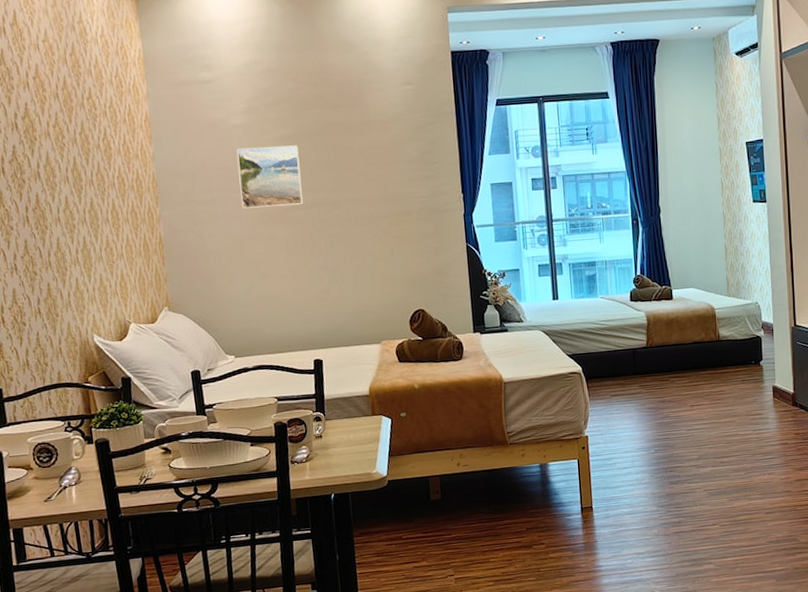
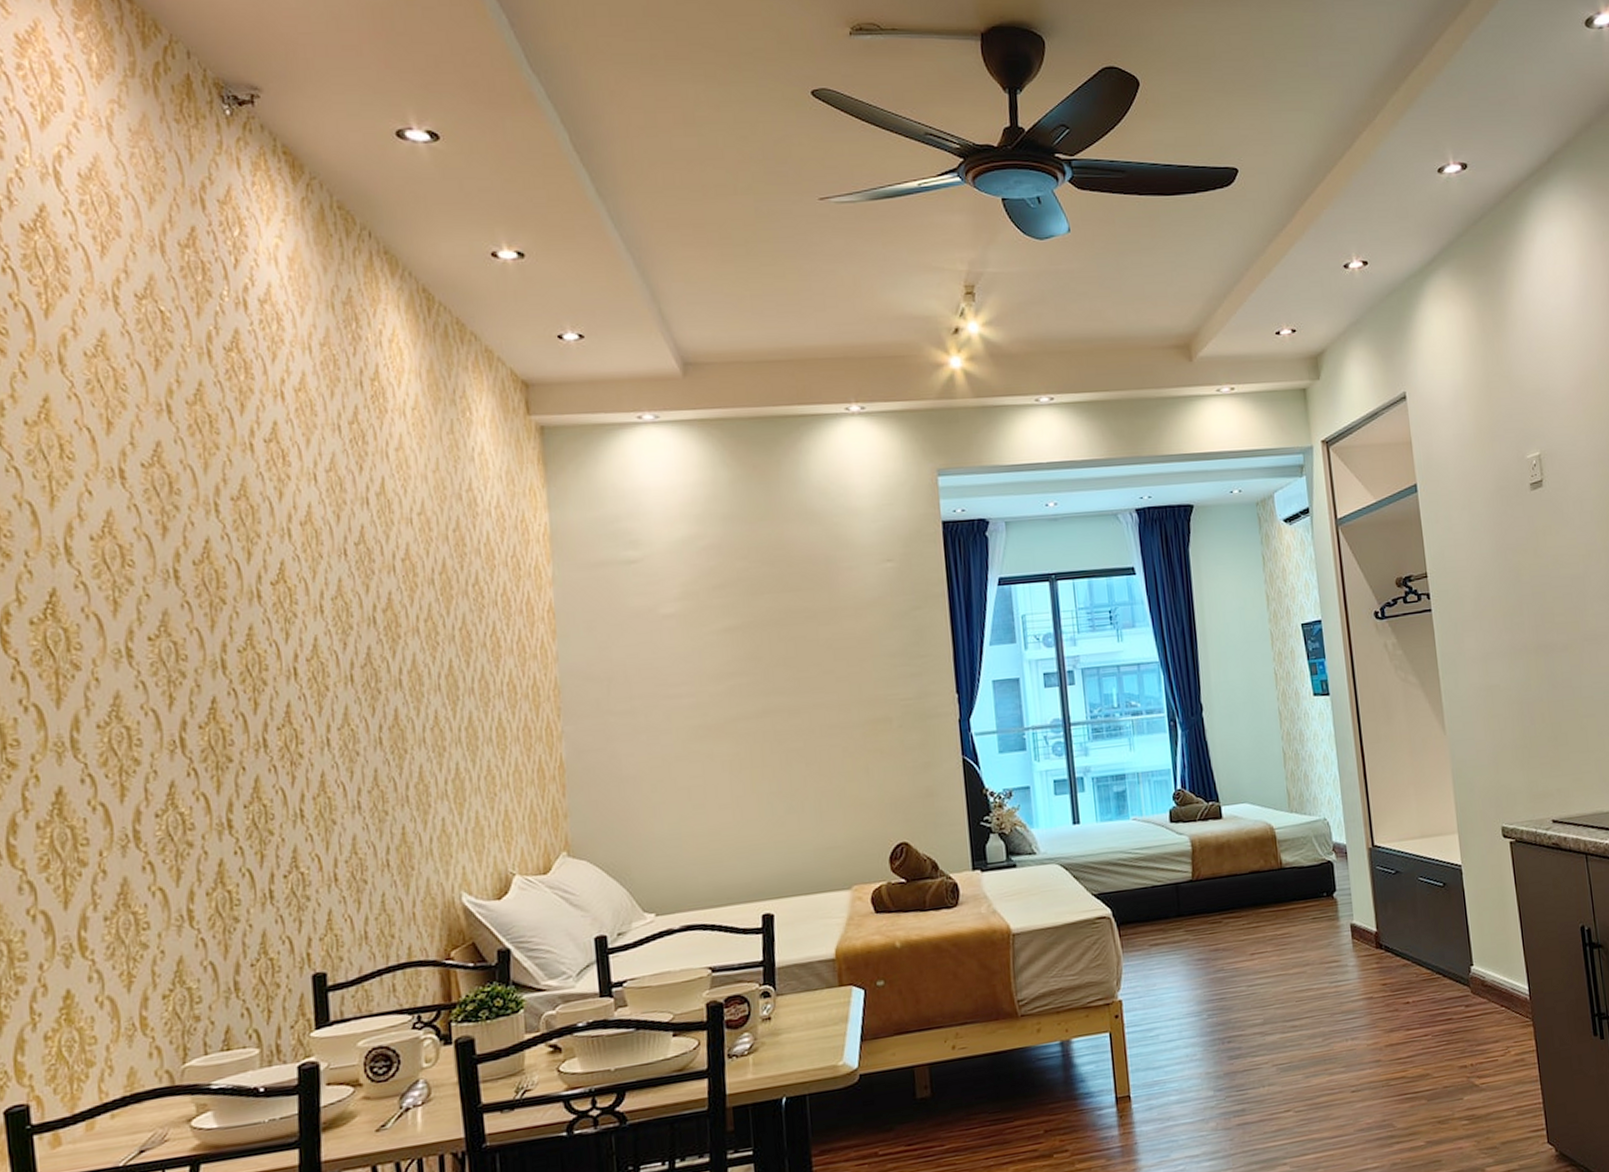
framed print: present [237,145,303,209] -> none [667,638,752,720]

